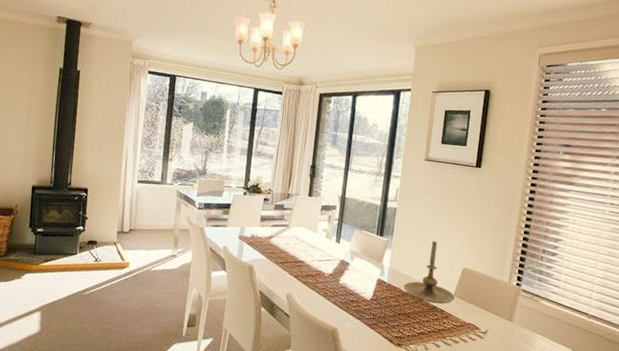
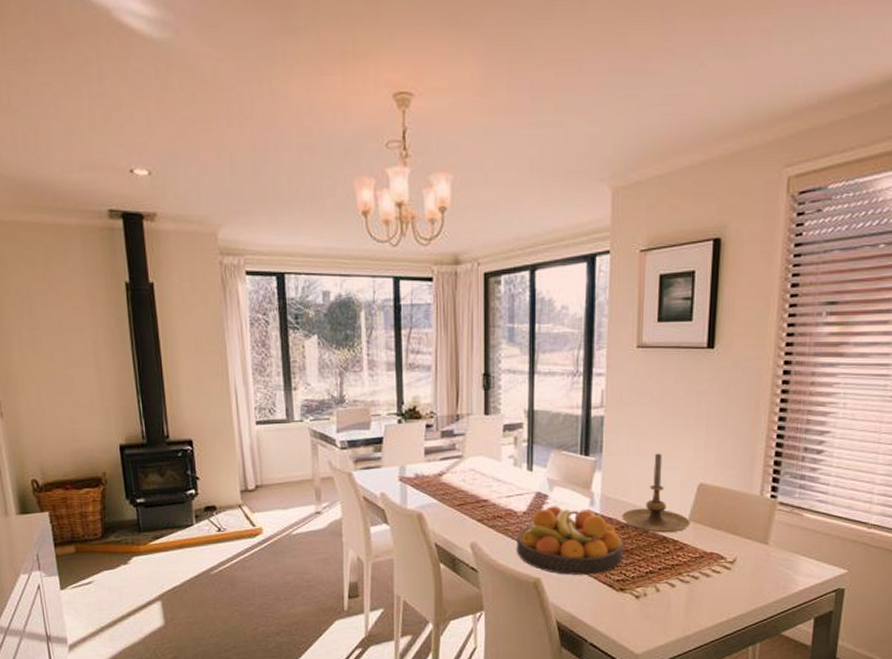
fruit bowl: none [321,272,403,330] -> present [517,506,624,575]

